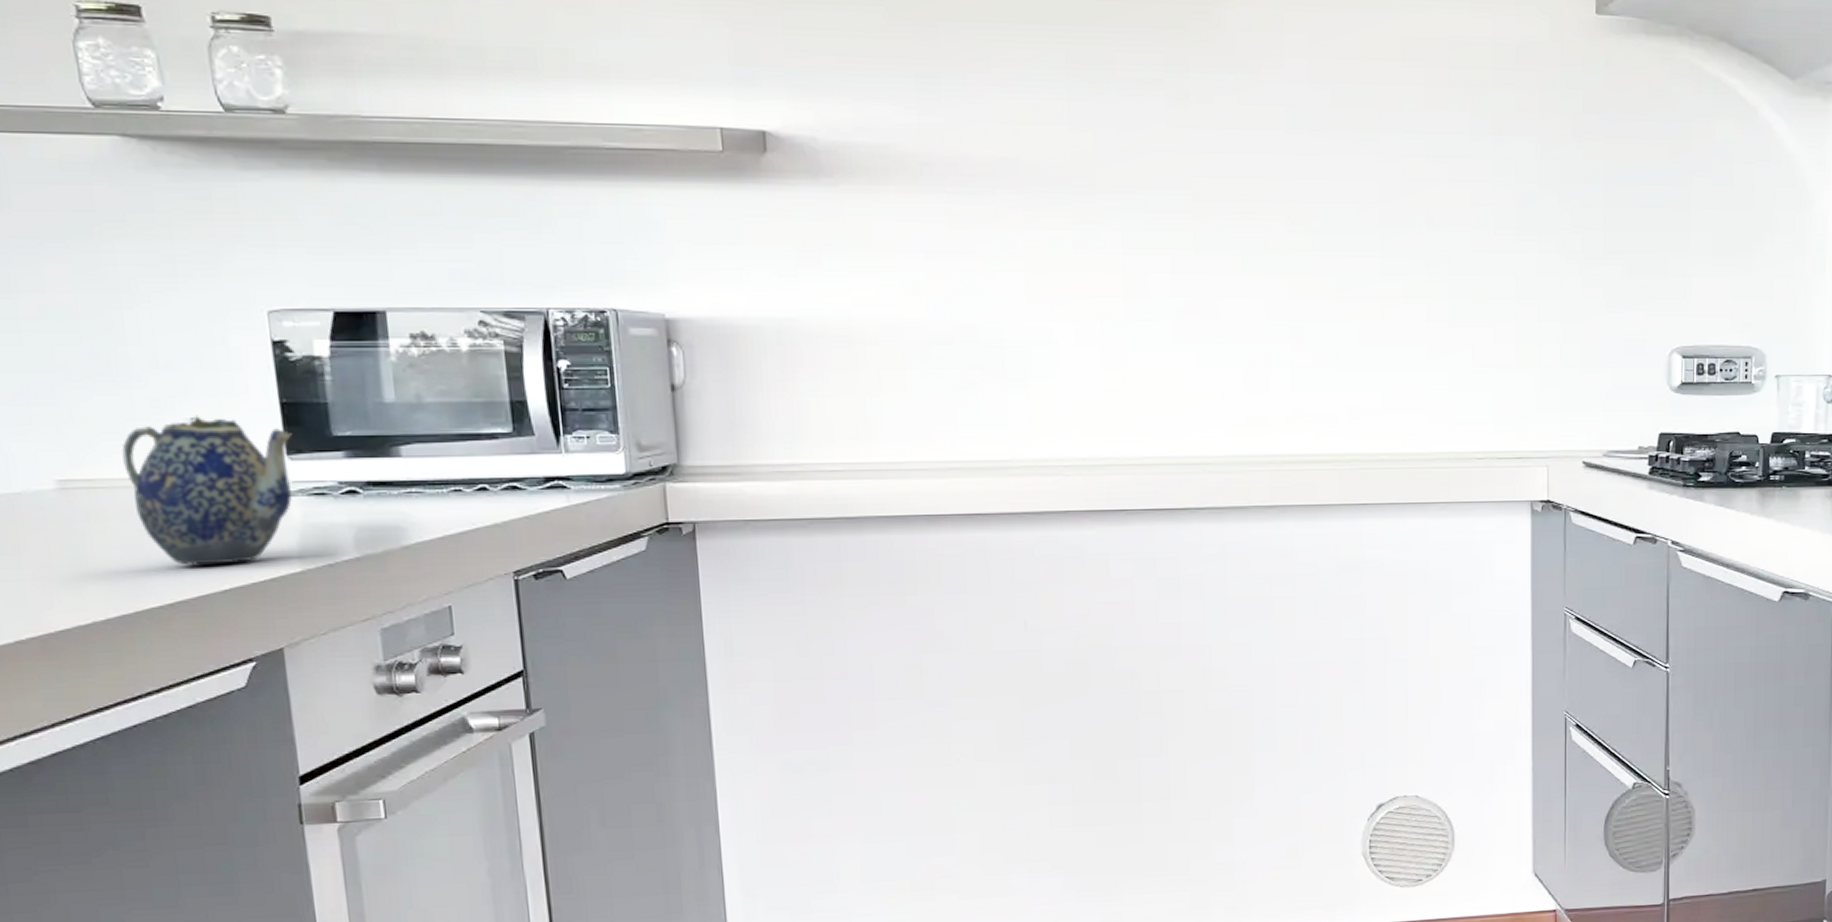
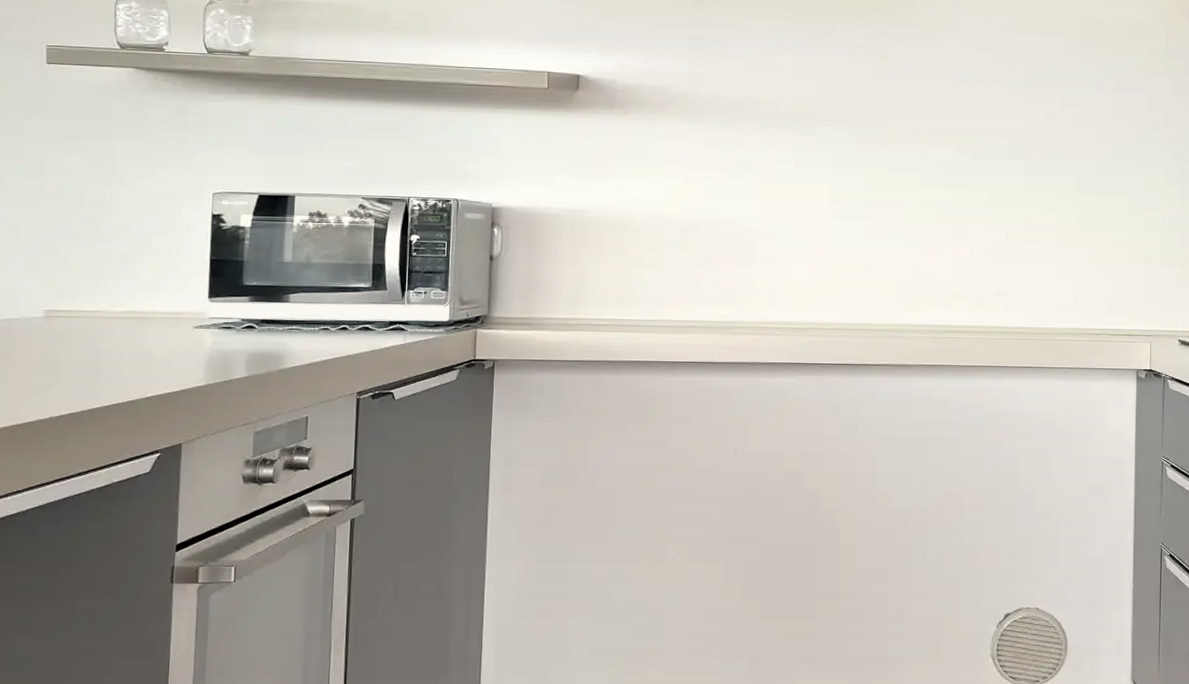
teapot: present [121,415,293,565] -> none [93,266,216,378]

